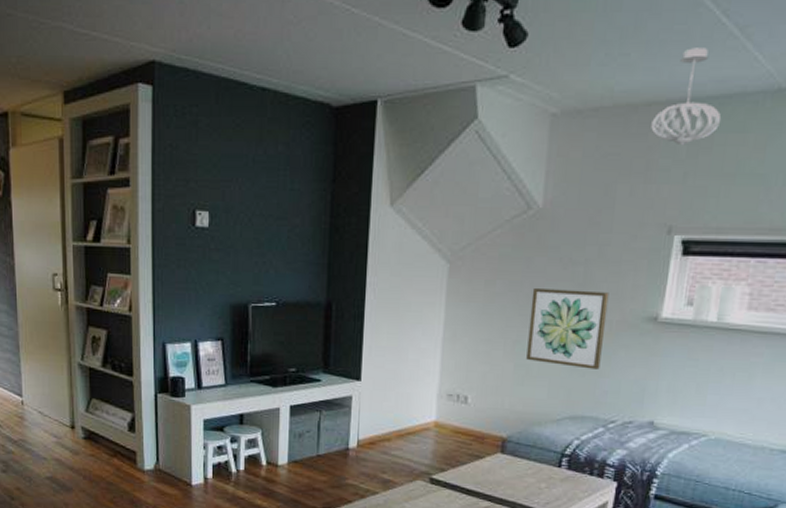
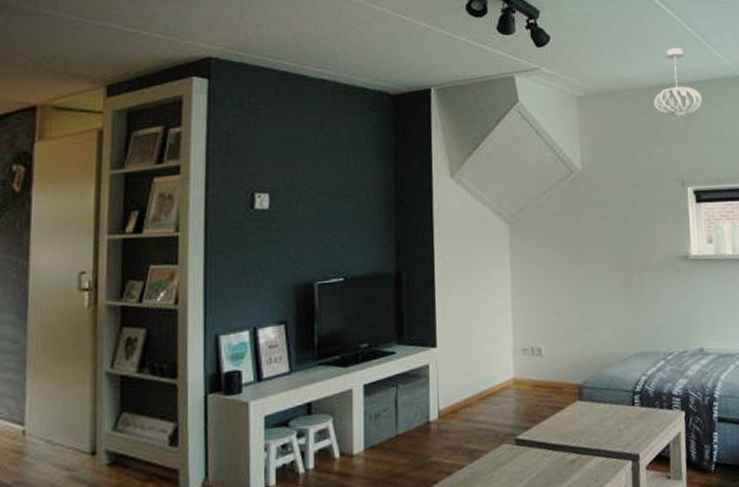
wall art: present [526,288,609,370] -> none [584,238,651,308]

